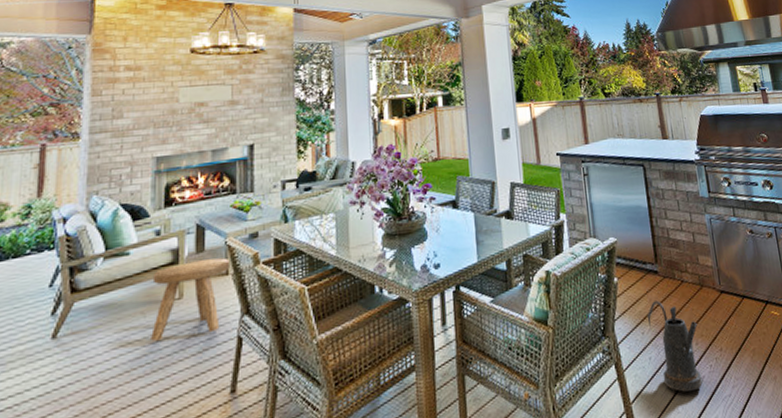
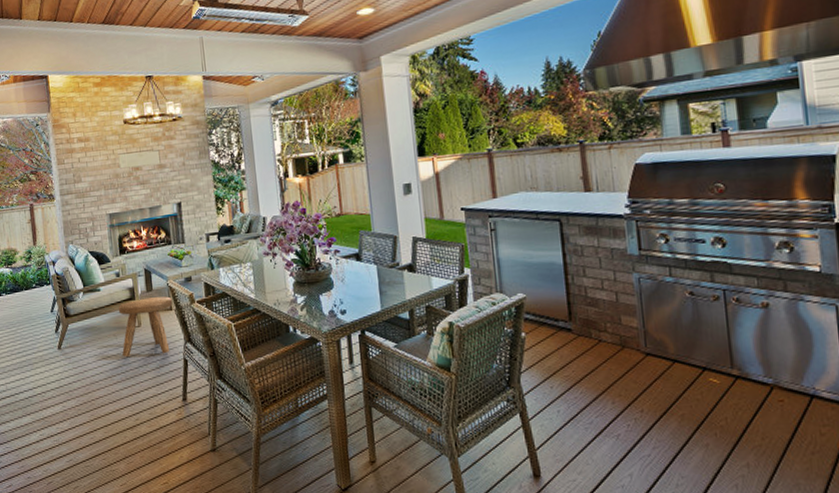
watering can: present [646,300,703,392] -> none [556,358,617,447]

